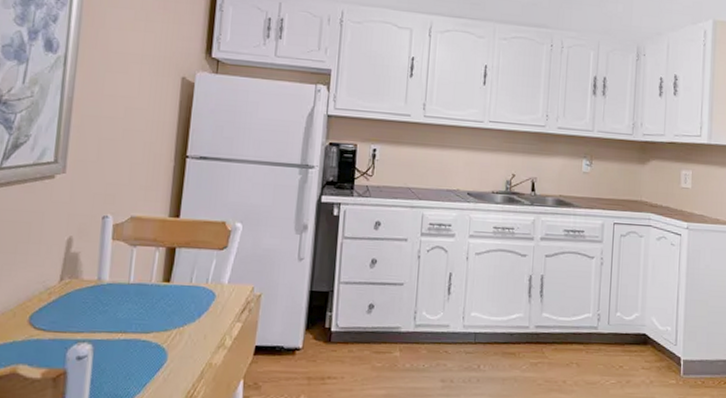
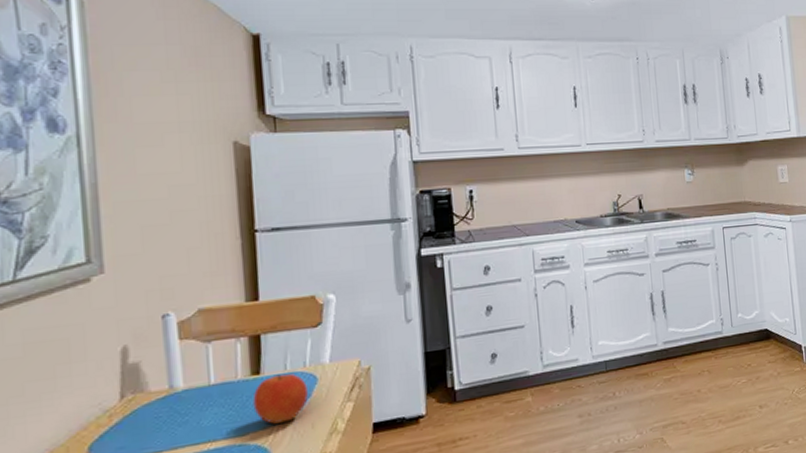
fruit: none [160,285,206,329] -> present [252,373,308,424]

